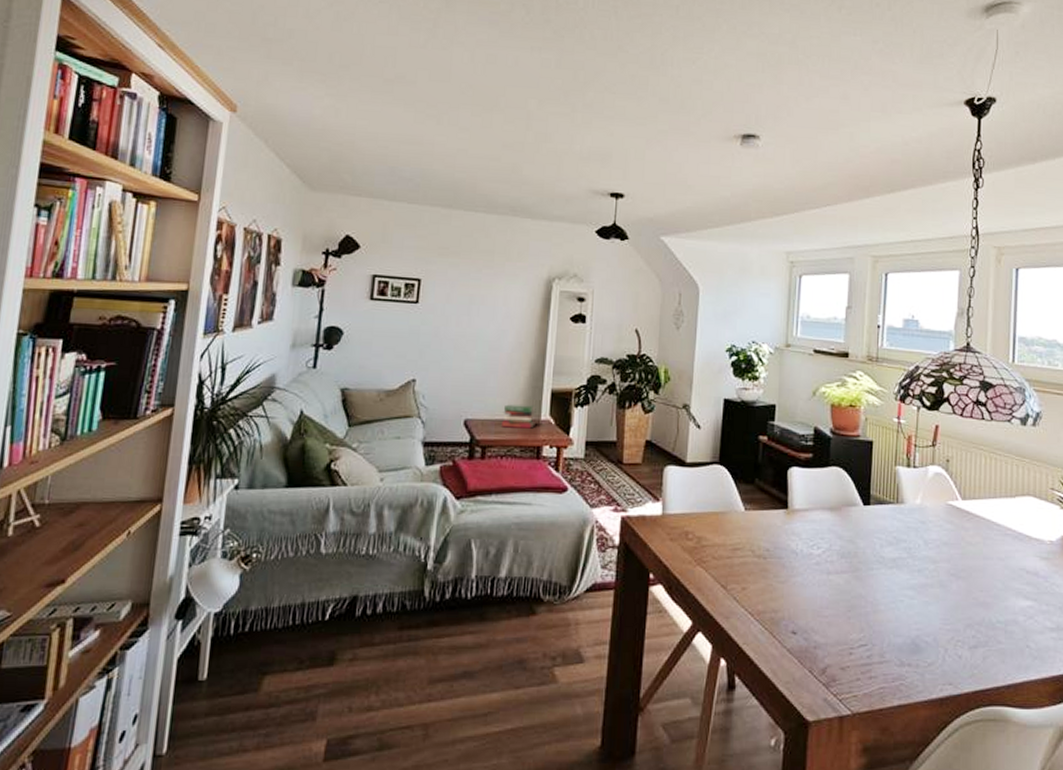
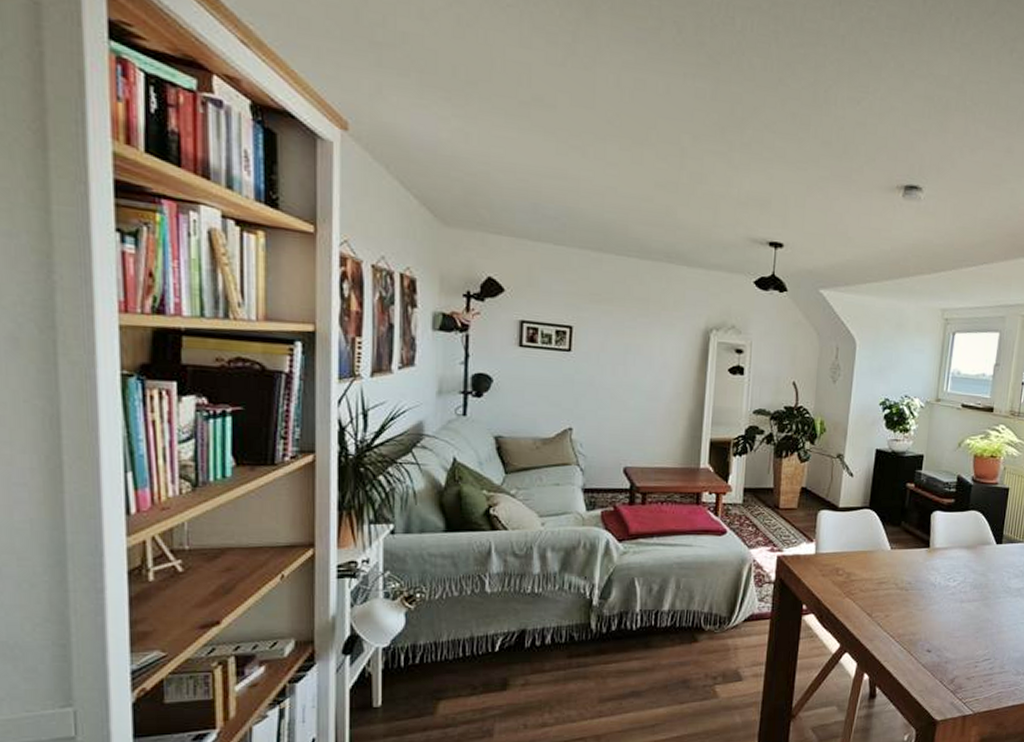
books: present [500,403,536,429] -> none [660,452,695,476]

